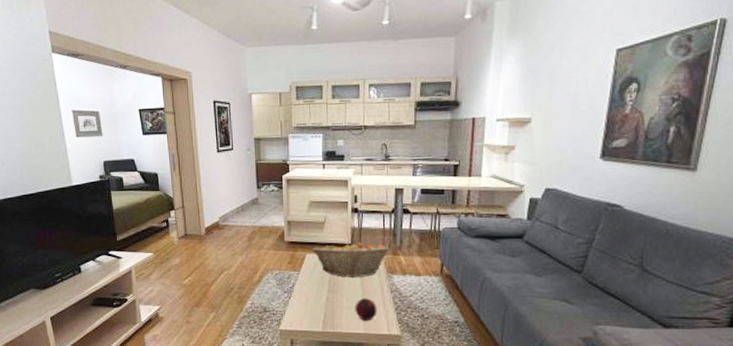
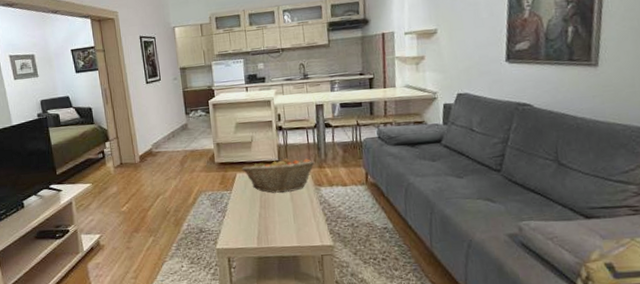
fruit: present [355,298,377,322] -> none [286,211,309,235]

